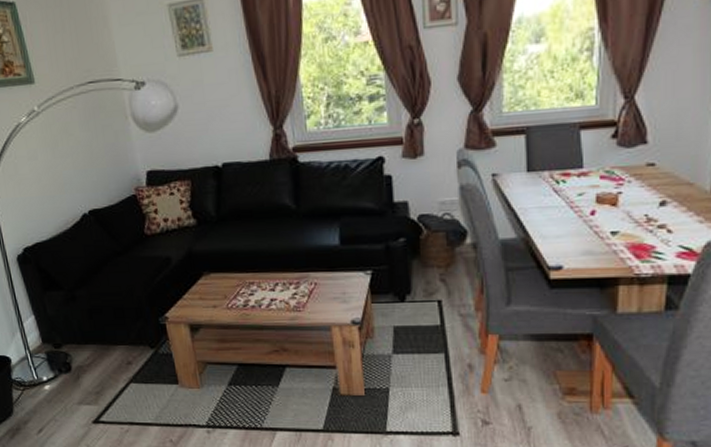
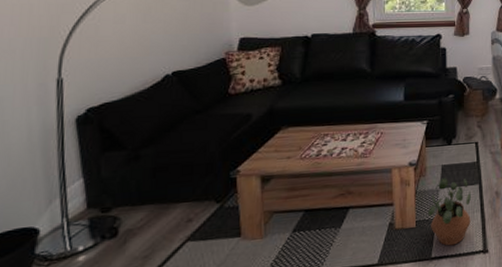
potted plant: none [379,341,435,421] -> present [428,177,471,246]

